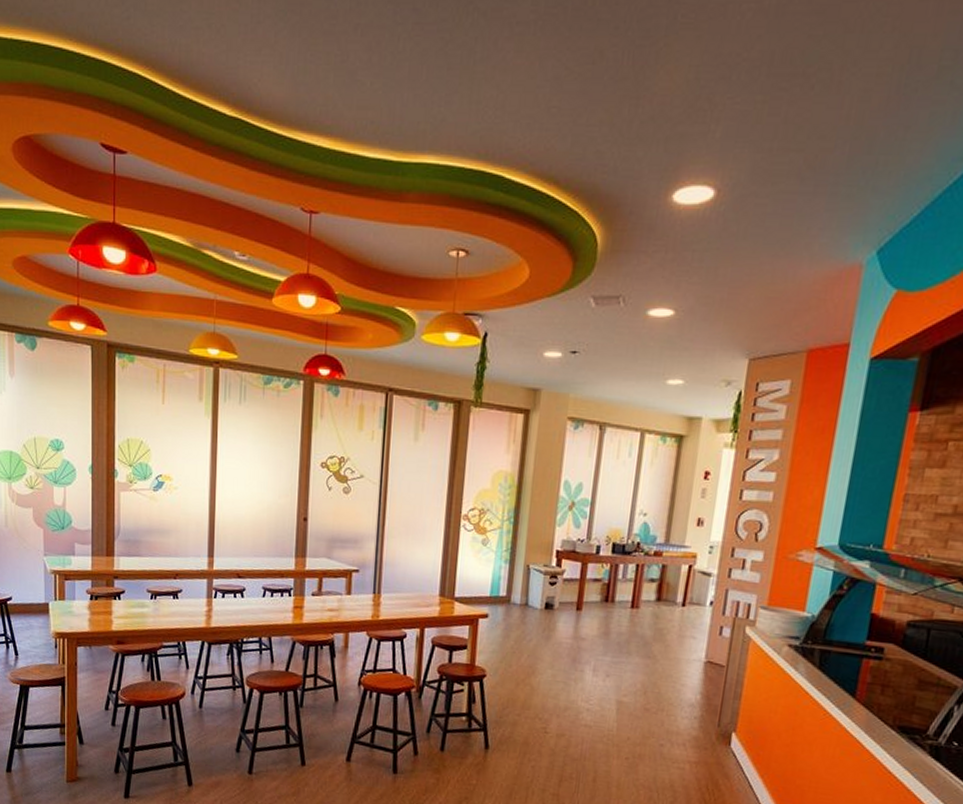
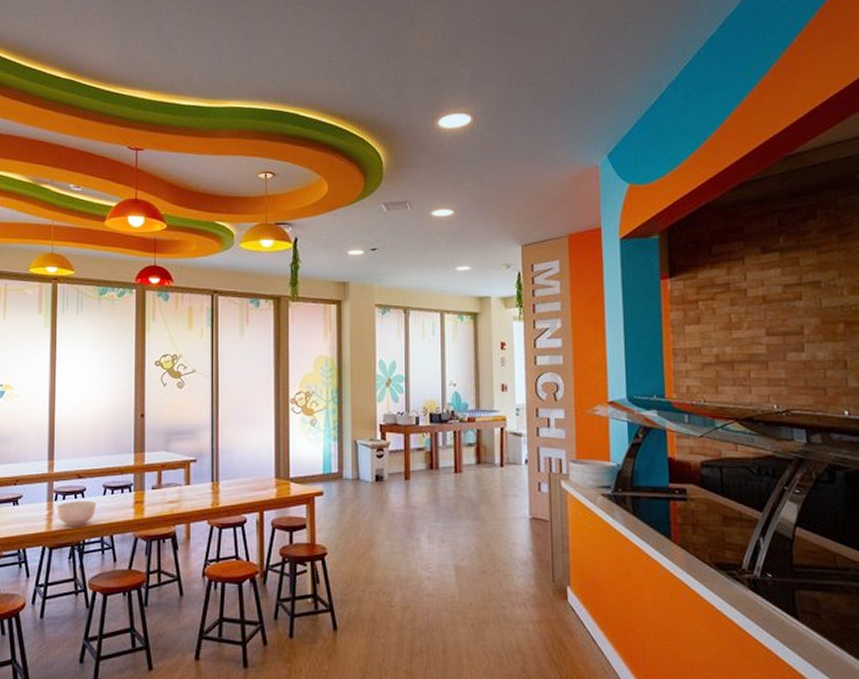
bowl: none [216,600,256,626] -> present [57,501,97,527]

